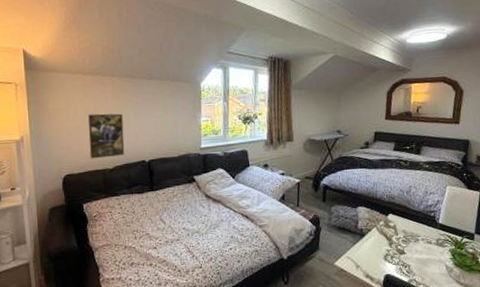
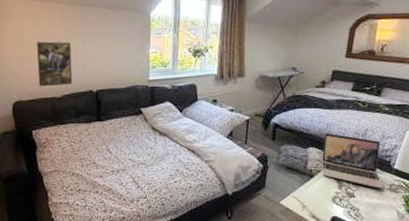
laptop: none [371,192,431,244] -> present [322,133,384,189]

